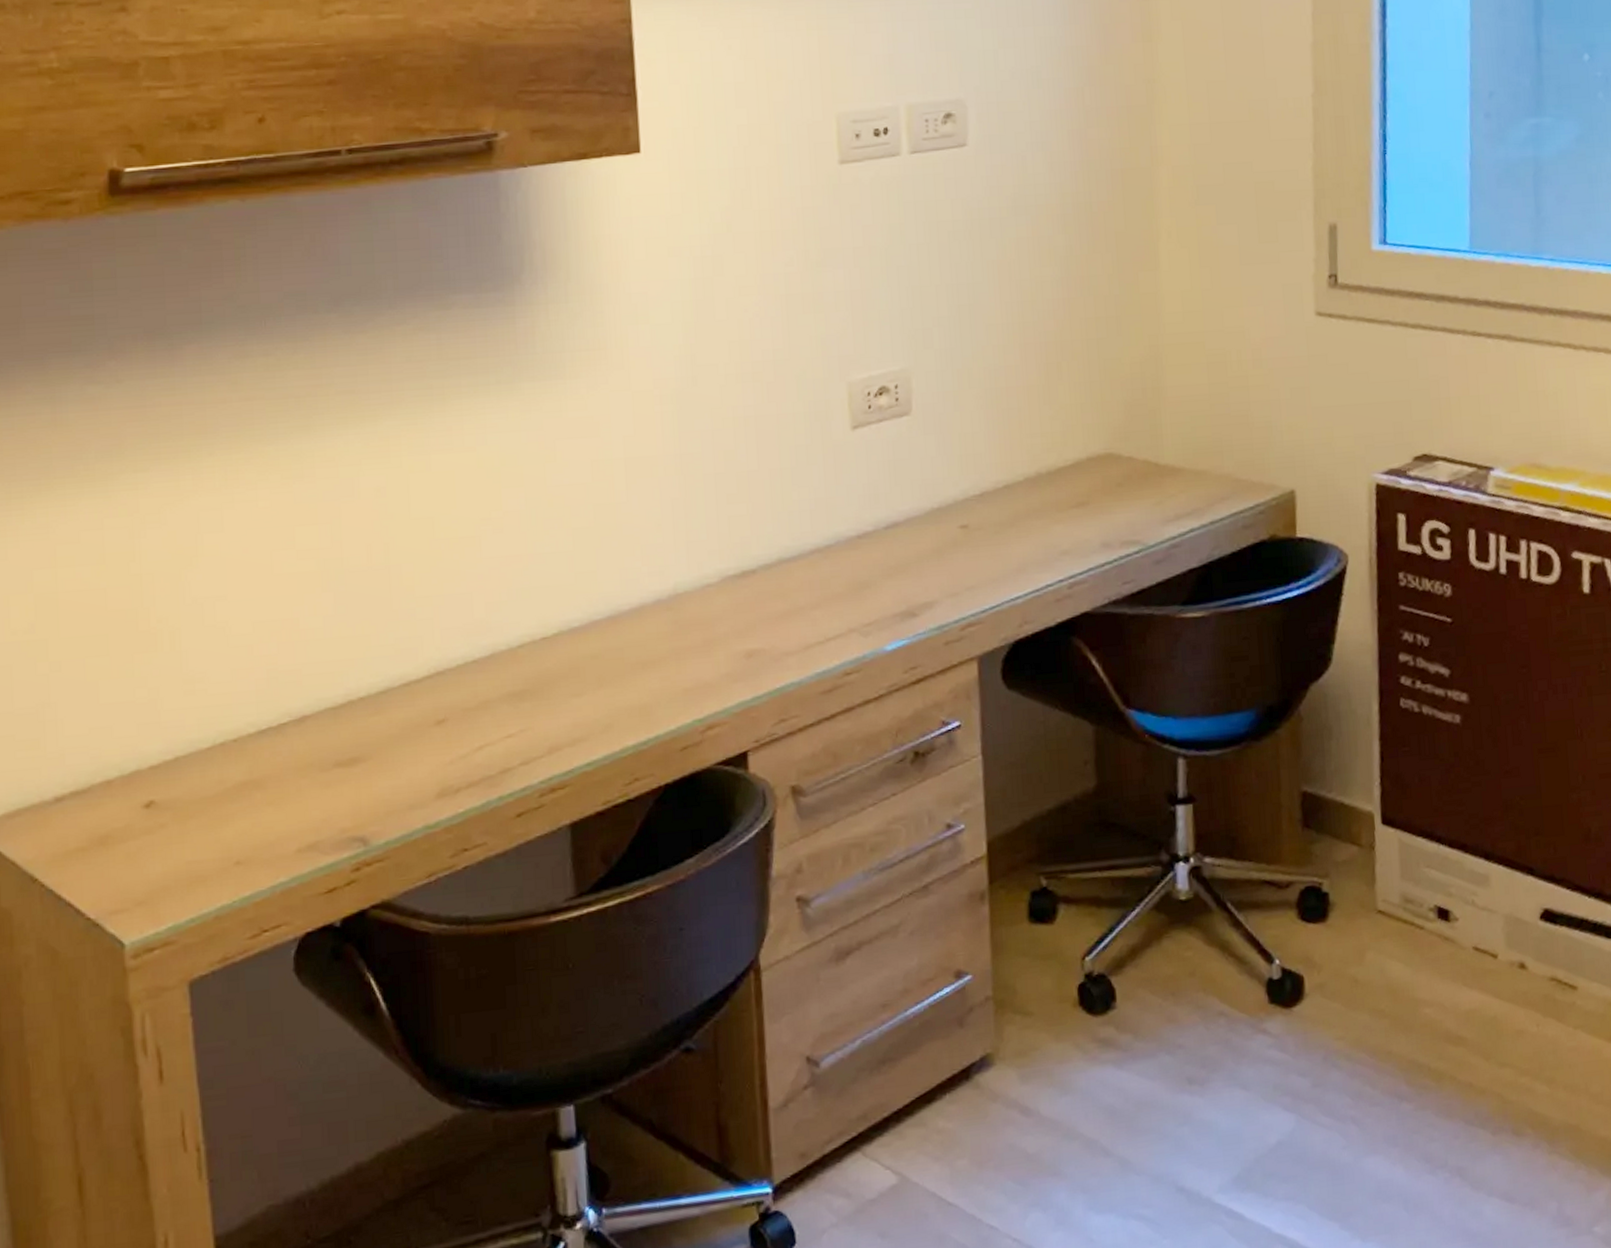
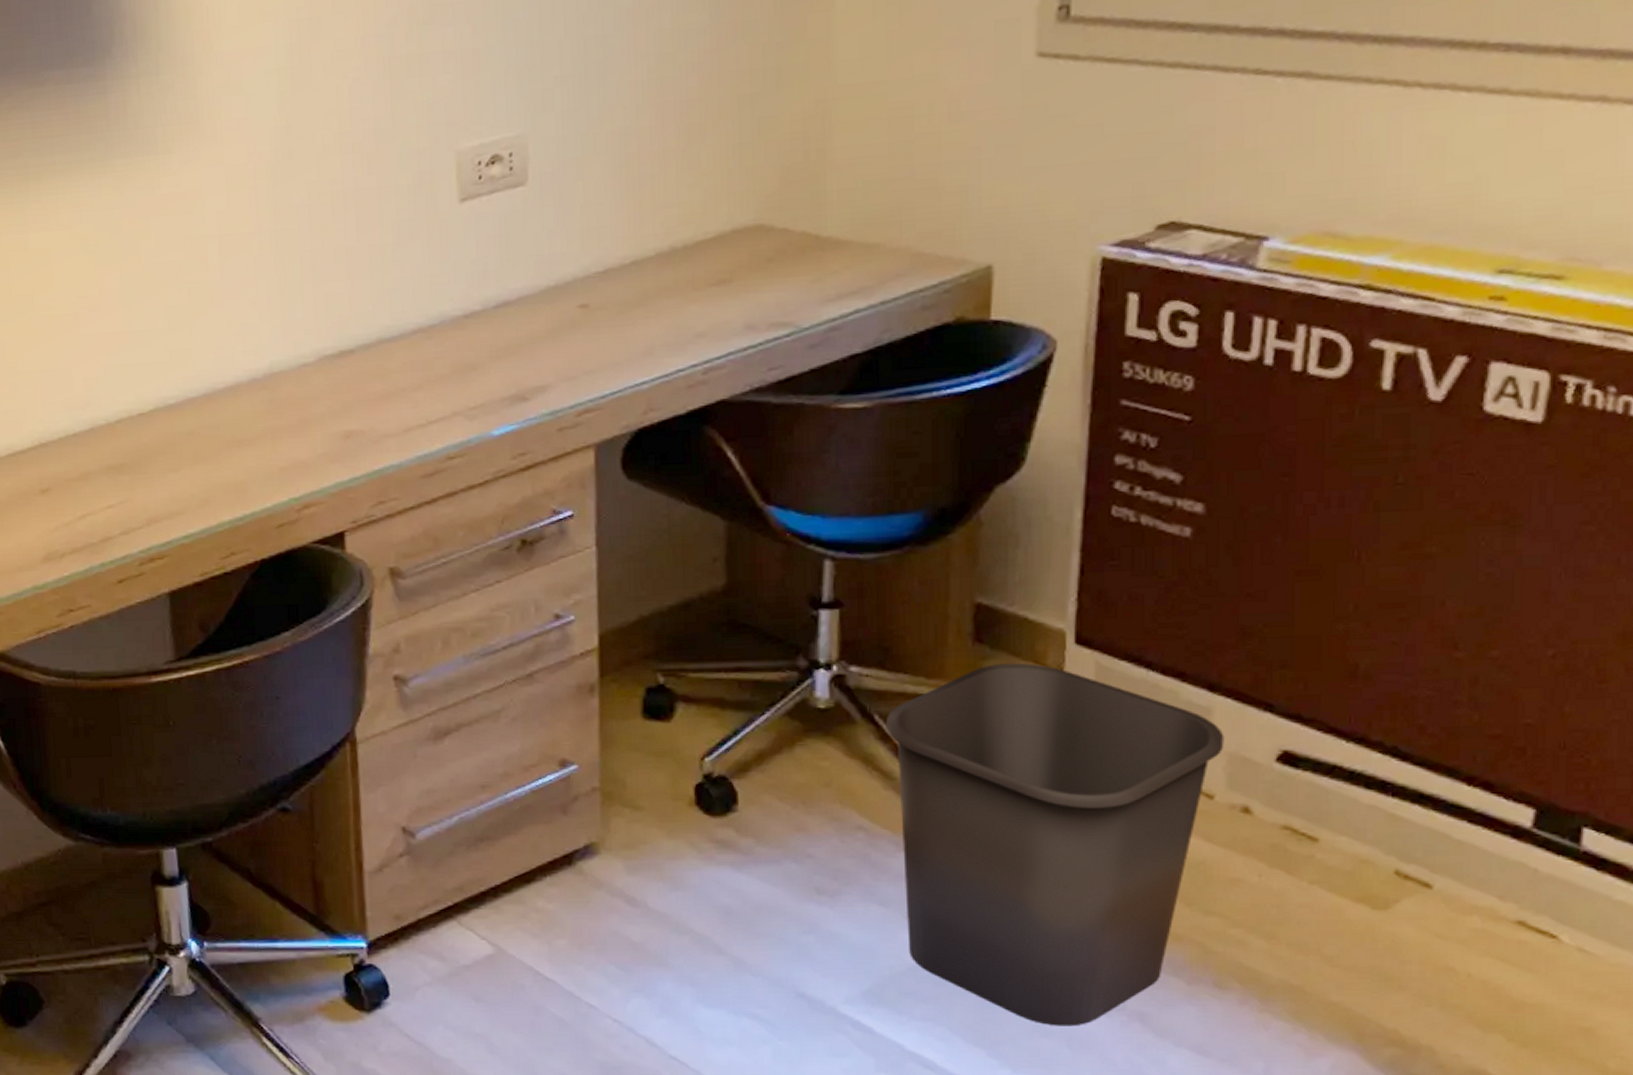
waste bin: none [1237,844,1501,1190] -> present [886,662,1224,1026]

